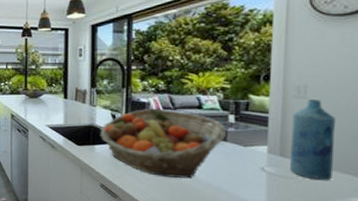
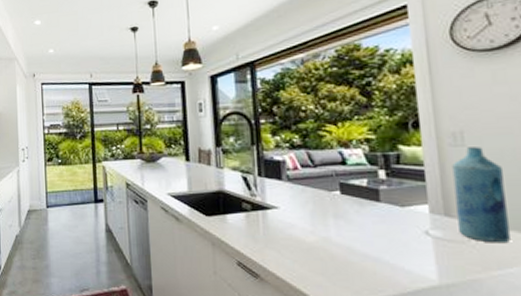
fruit basket: present [100,108,226,179] -> none [230,167,378,251]

